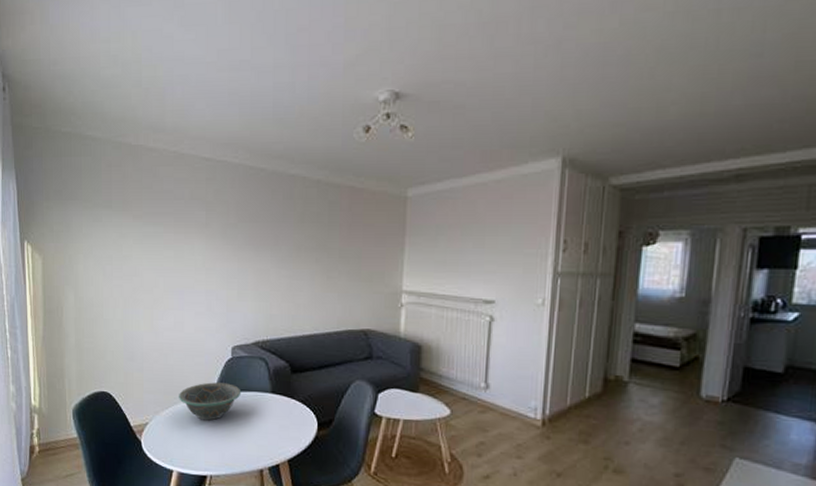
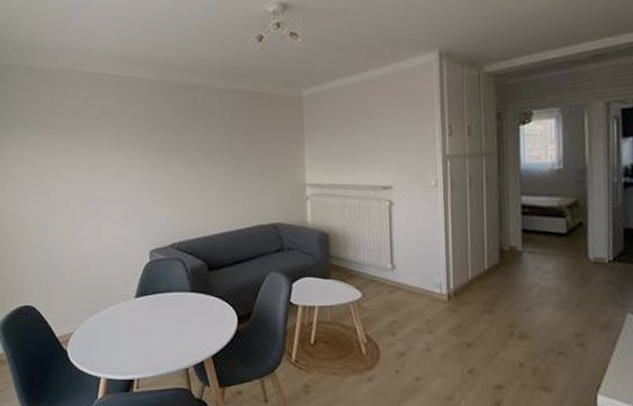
decorative bowl: present [179,382,242,421] -> none [101,286,162,325]

